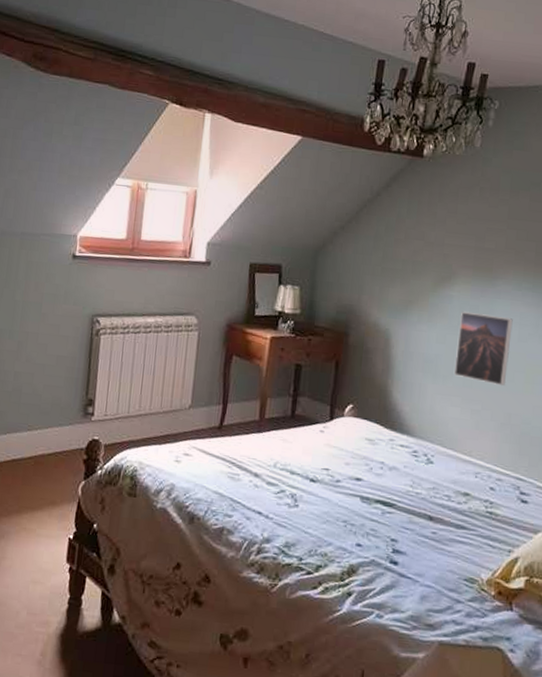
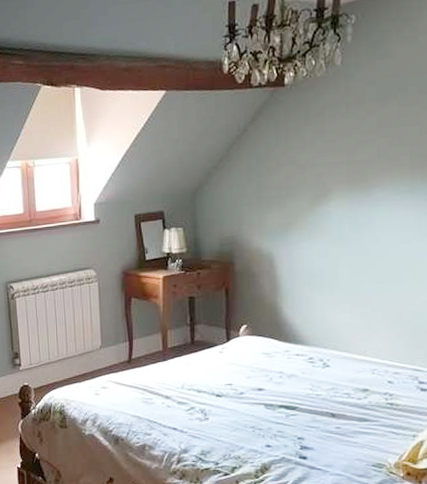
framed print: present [454,311,513,385] -> none [340,222,394,287]

